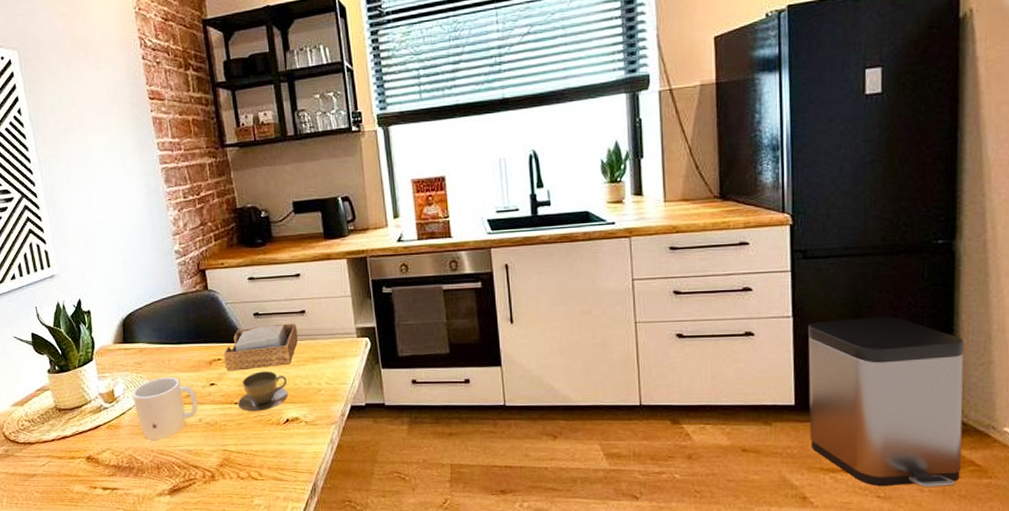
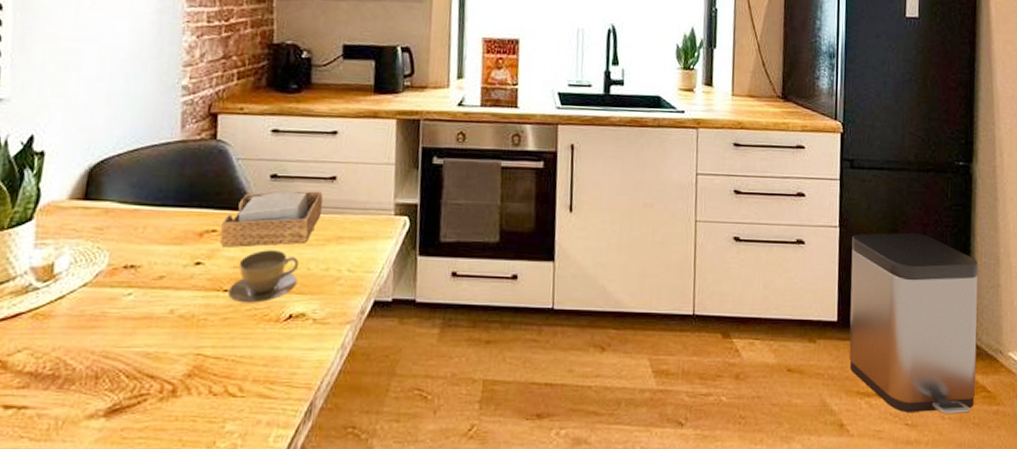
mug: present [131,376,198,441] -> none [79,249,174,338]

